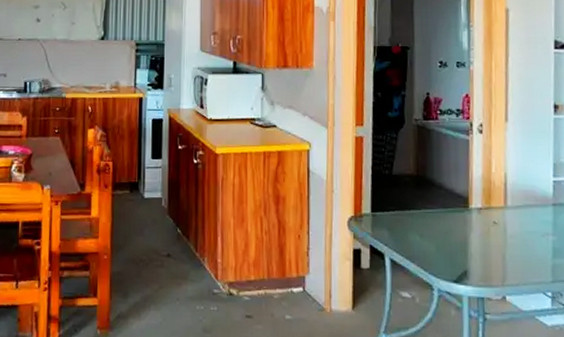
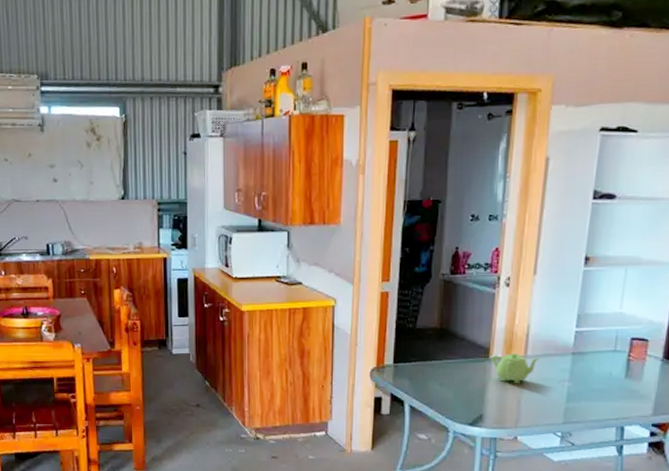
teapot: none [471,203,520,237] -> present [491,353,539,384]

